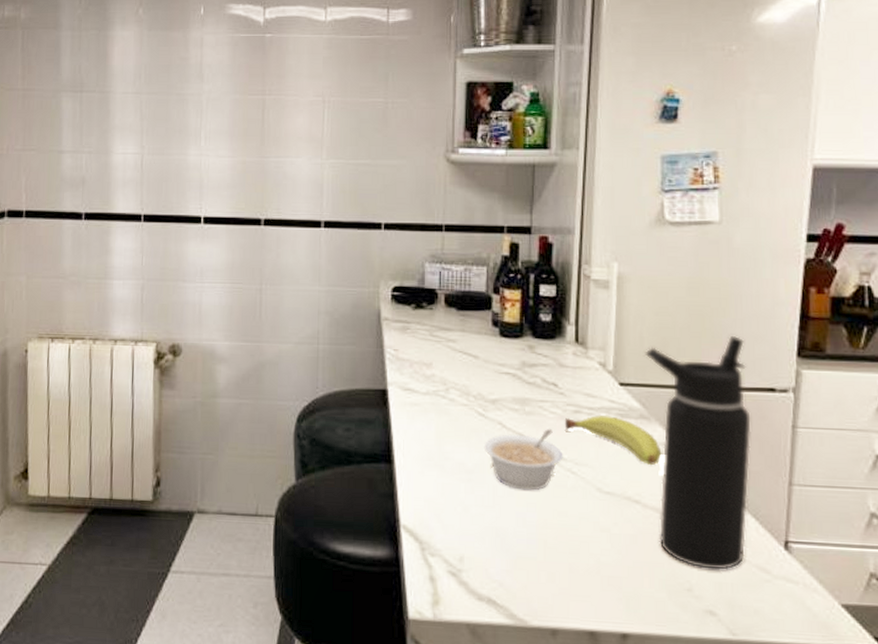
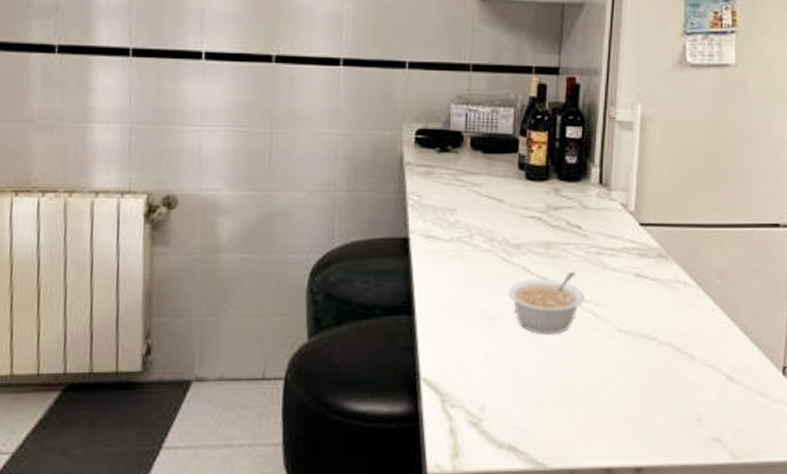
fruit: present [564,414,663,466] -> none [587,255,679,303]
water bottle: present [645,336,751,570] -> none [664,175,757,399]

